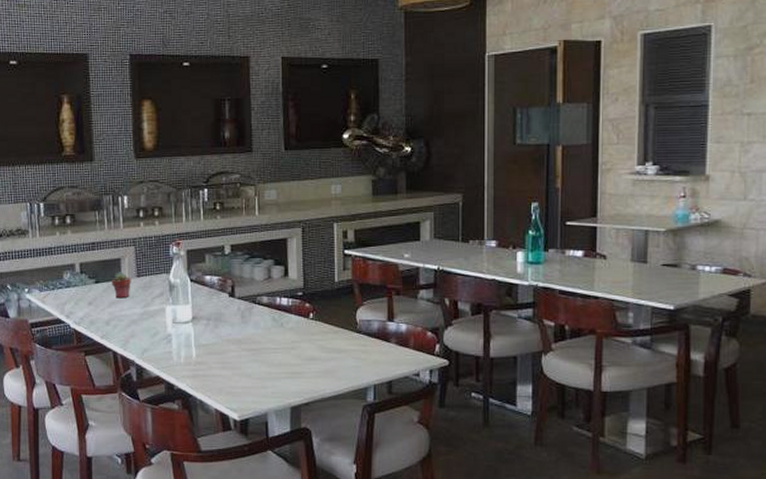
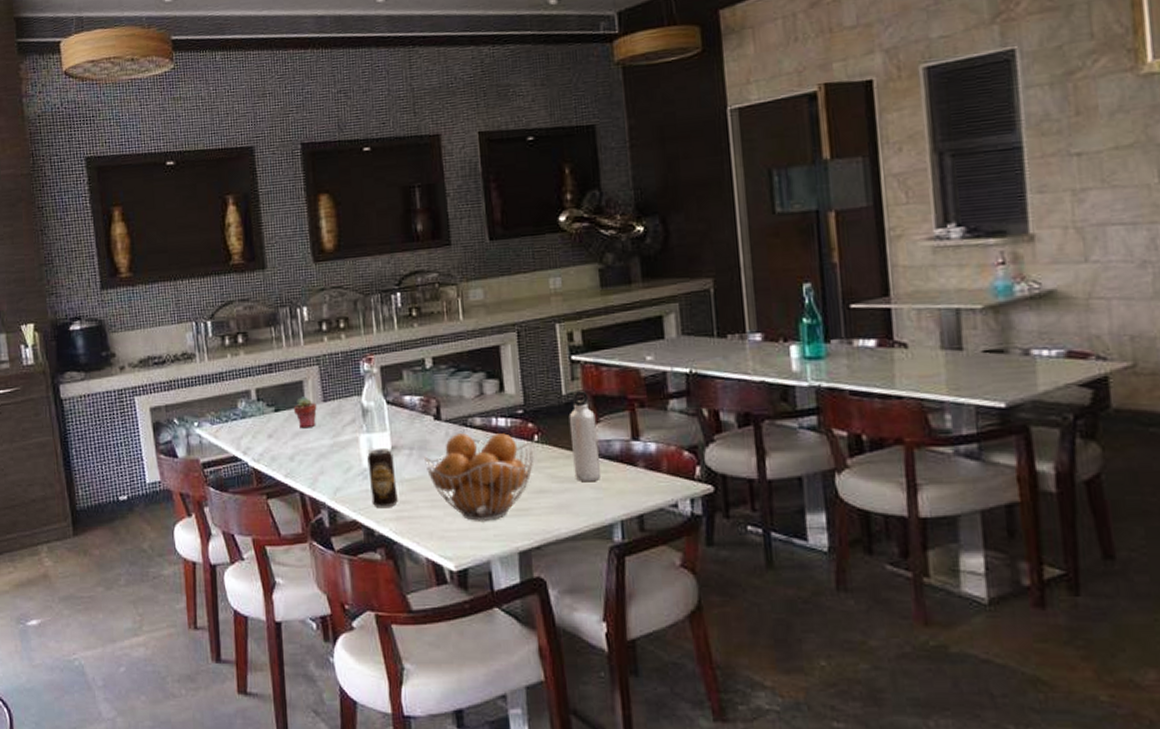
beverage can: none [171,317,195,368] -> present [367,447,398,509]
fruit basket: none [218,309,309,381] -> present [423,433,534,521]
water bottle: none [339,279,361,353] -> present [569,391,602,483]

